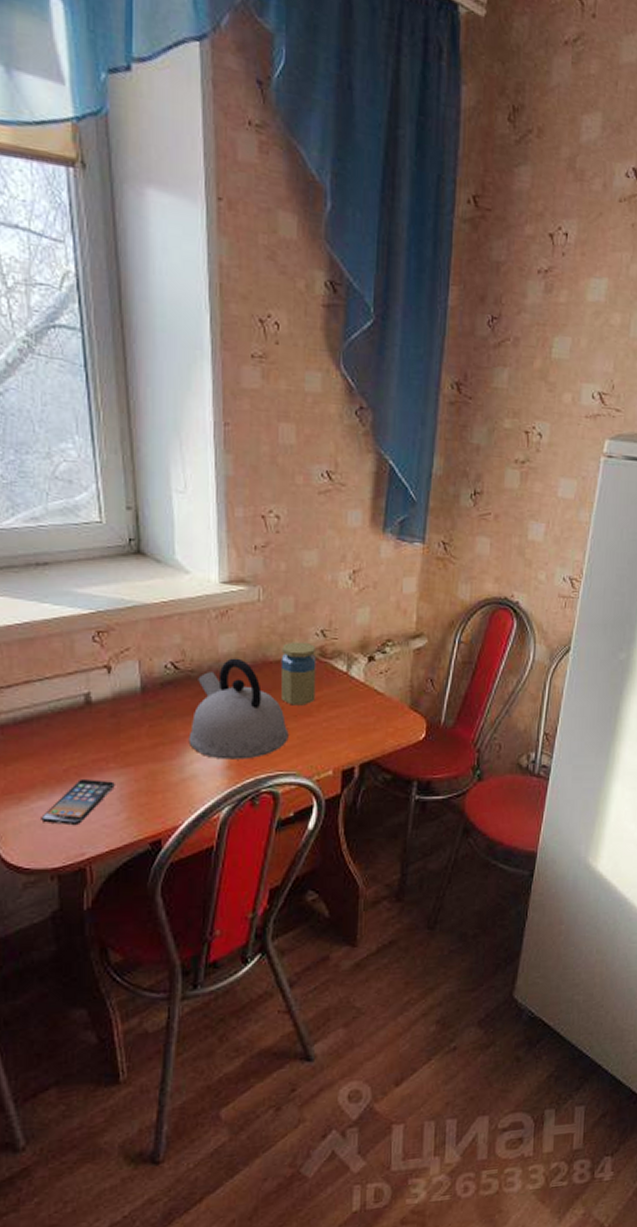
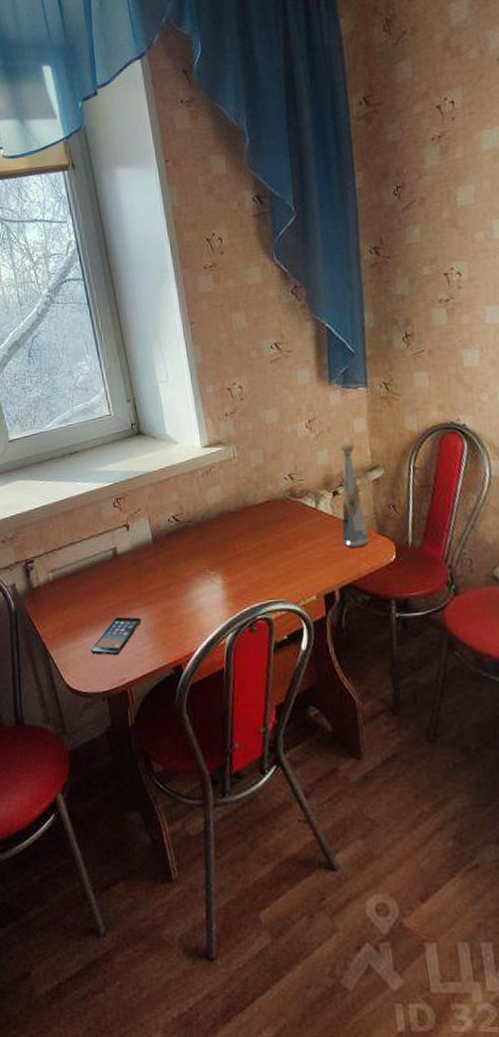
kettle: present [188,658,289,759] -> none [193,506,274,593]
jar: present [280,641,317,706] -> none [258,486,292,542]
bottle: none [371,605,401,722] -> present [339,444,369,548]

